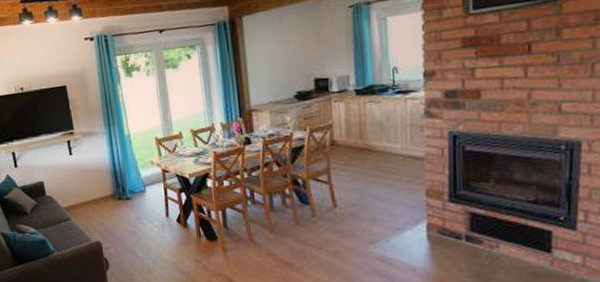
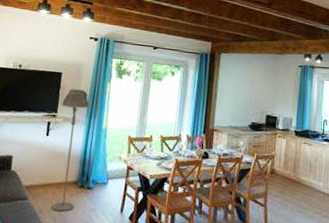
floor lamp: none [75,99,118,226] -> present [51,89,90,212]

